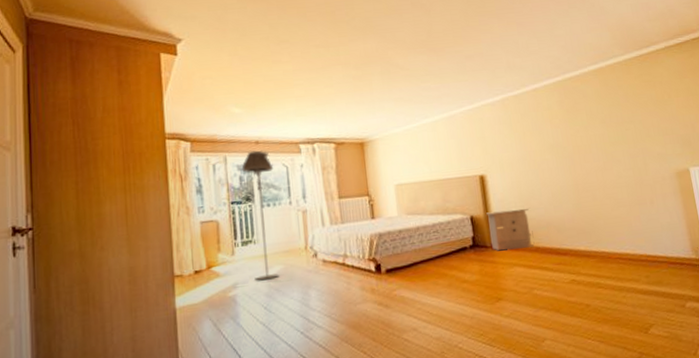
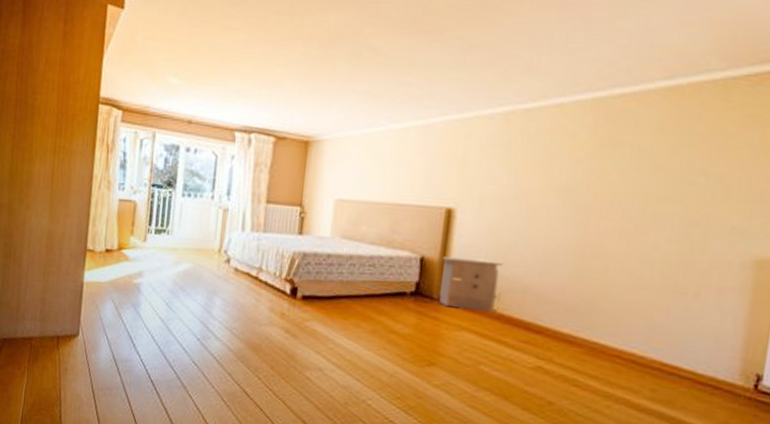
floor lamp: present [241,150,279,281] -> none [161,131,202,277]

